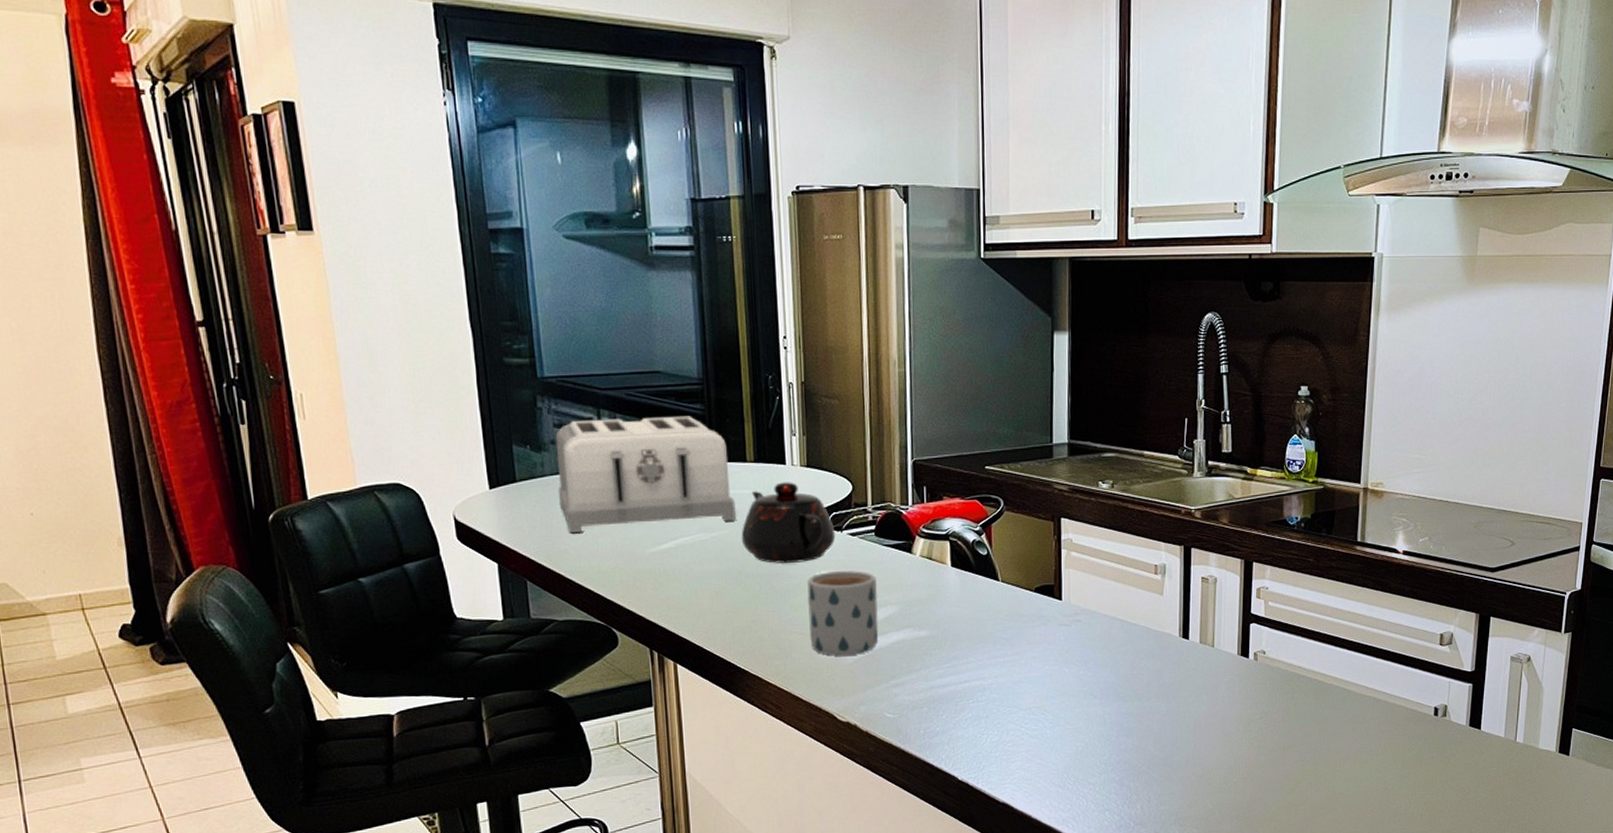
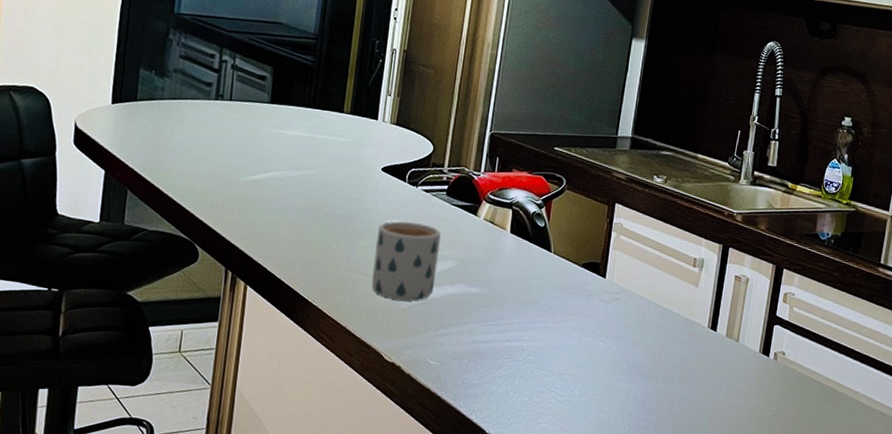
toaster: present [555,416,736,532] -> none [171,55,328,164]
teapot: present [741,482,836,564] -> none [326,135,412,210]

